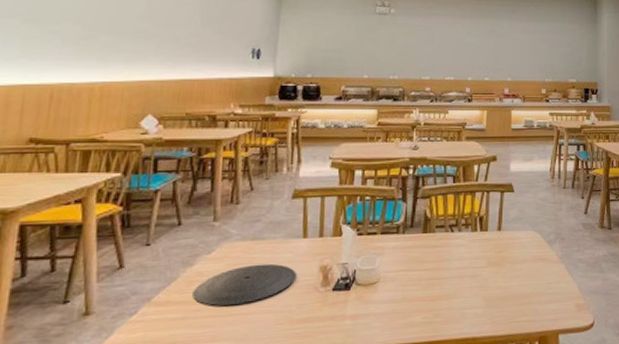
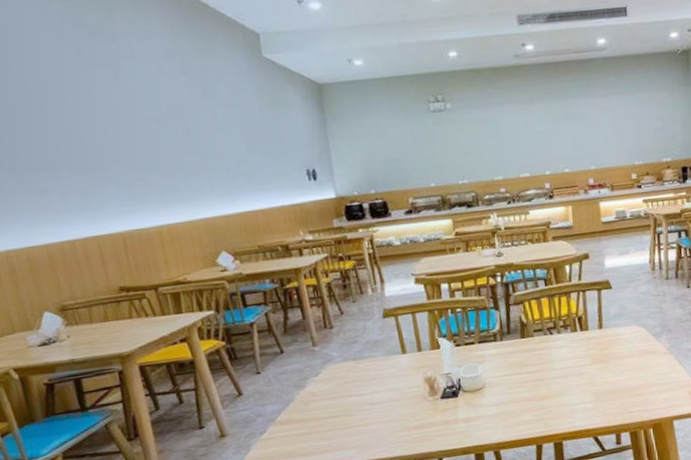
plate: present [192,263,297,306] -> none [311,379,404,421]

